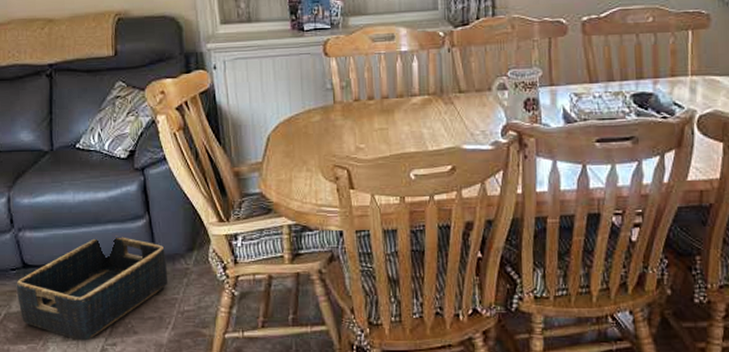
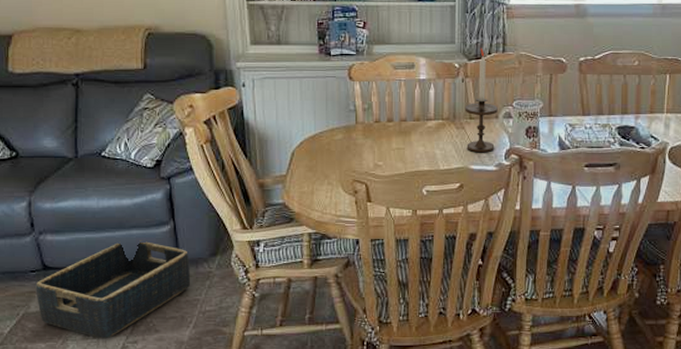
candlestick: none [452,12,490,131] -> present [464,47,498,153]

